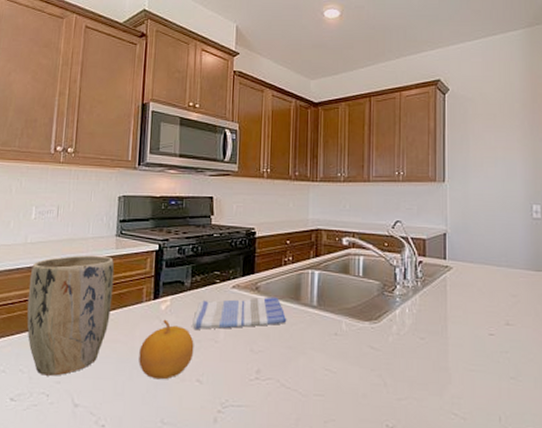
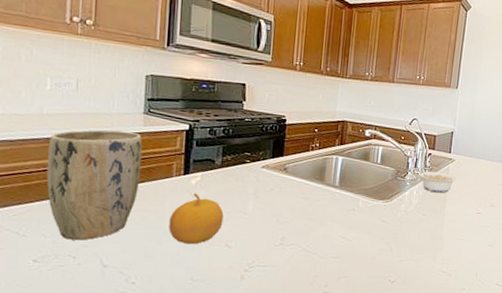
dish towel: present [192,296,287,330] -> none [222,177,312,203]
legume: none [404,280,457,310] -> present [415,168,456,193]

